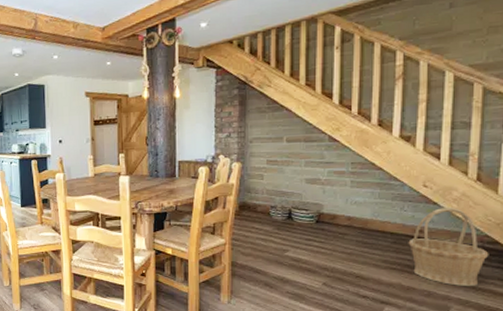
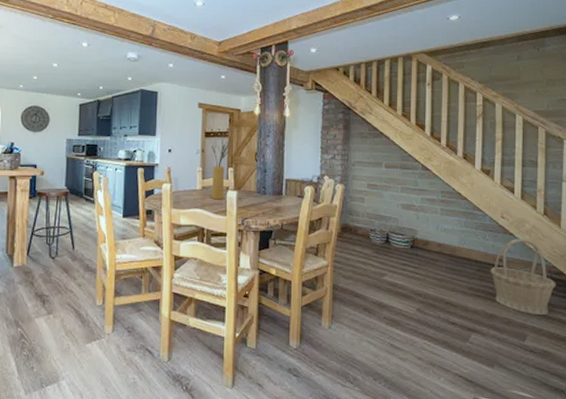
vase: none [101,125,122,186] -> present [212,138,233,200]

